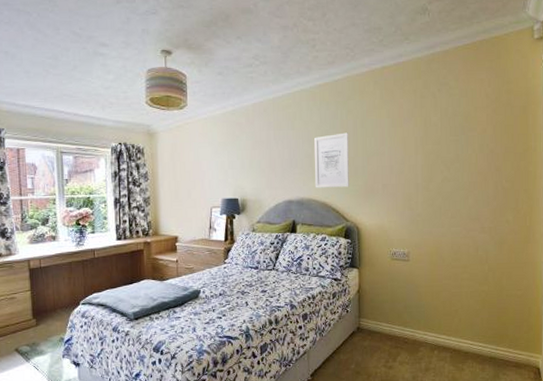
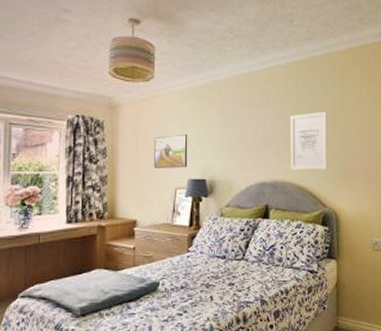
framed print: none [190,157,221,190] -> present [154,134,188,168]

